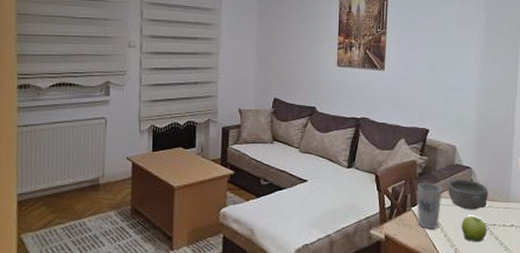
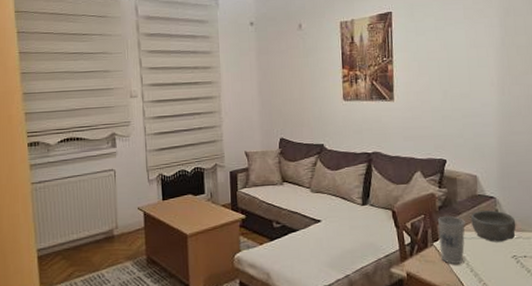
fruit: present [461,216,487,242] -> none [488,248,517,276]

